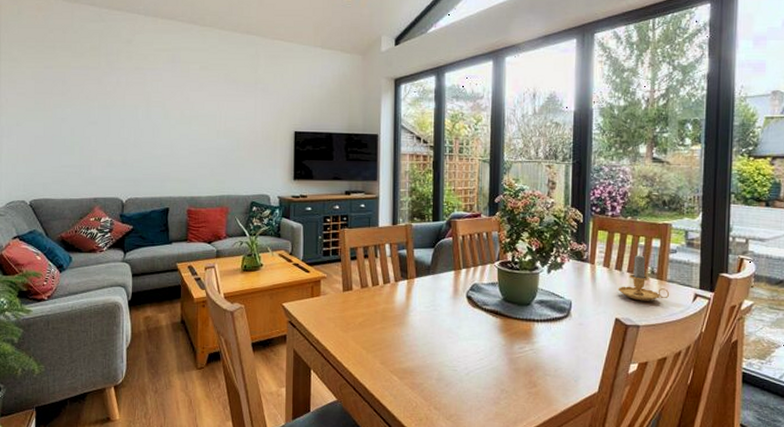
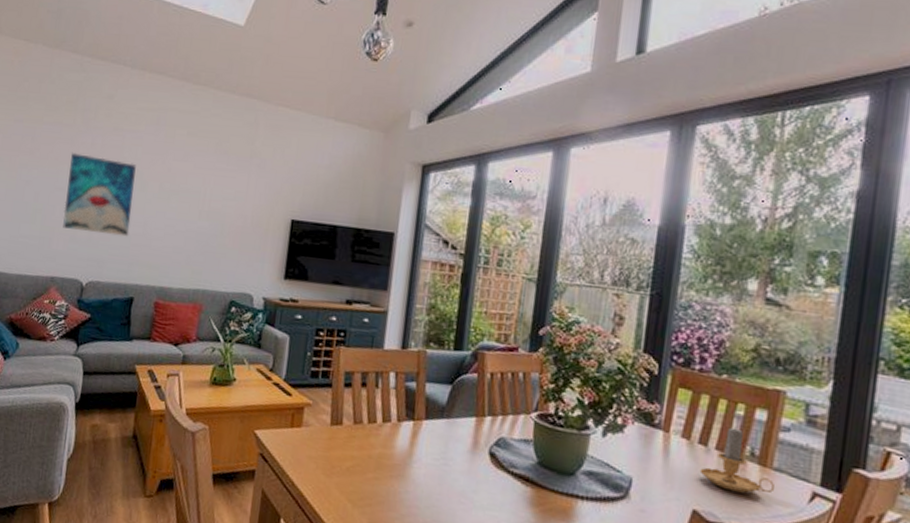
wall art: none [98,92,159,158] -> present [63,153,136,237]

